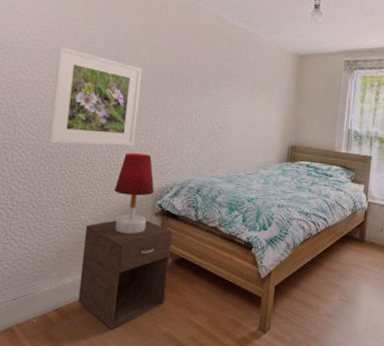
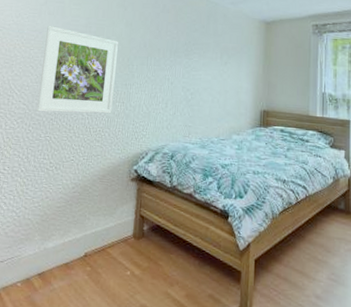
nightstand: present [78,220,172,330] -> none [59,185,148,298]
table lamp: present [114,152,155,234] -> none [93,119,131,200]

